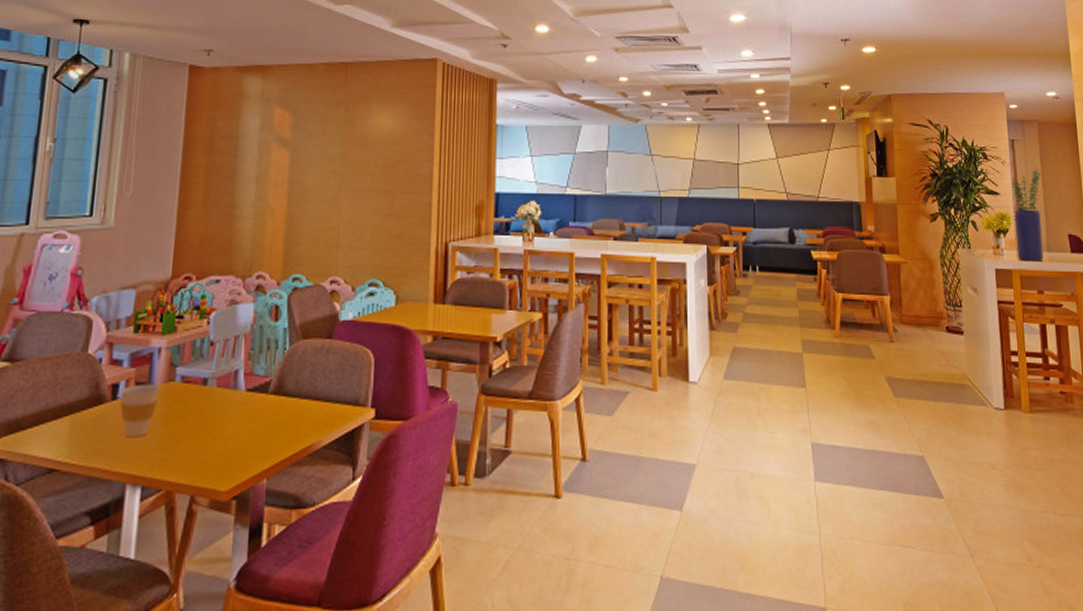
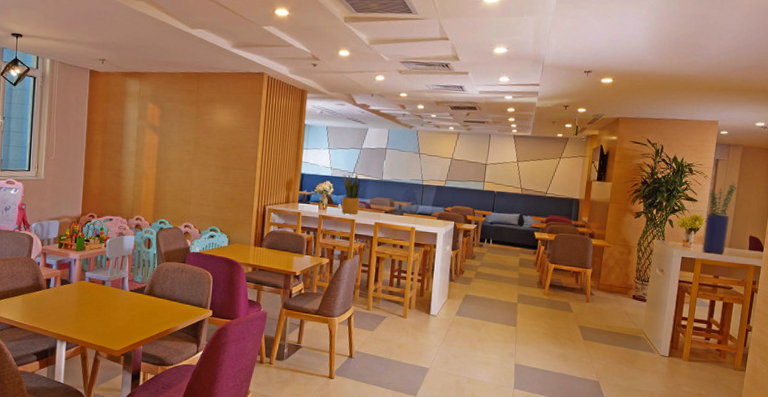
cup: present [119,384,161,438] -> none [51,280,76,313]
planter: none [553,188,580,247] -> present [341,174,362,215]

